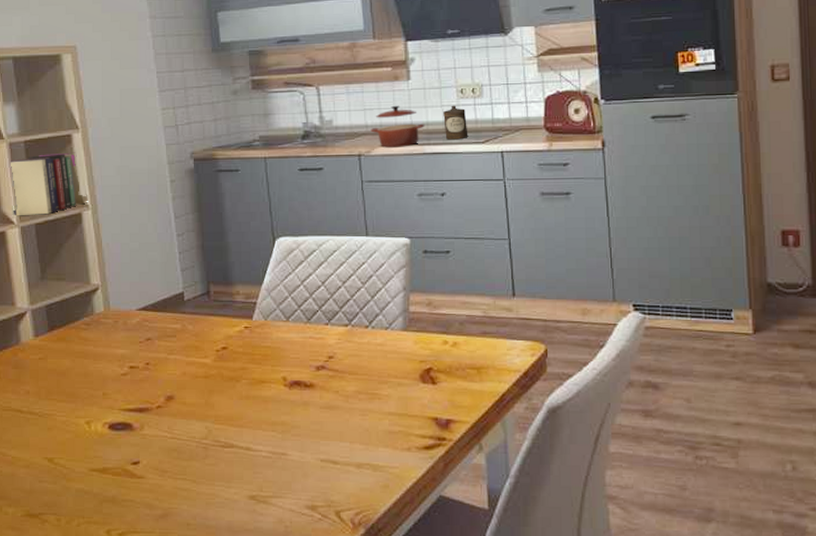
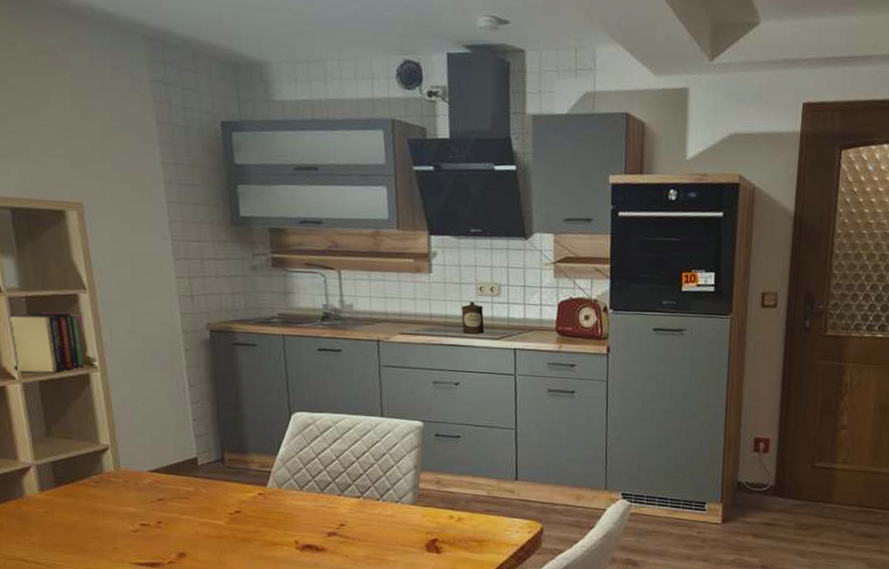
saucepan: present [370,105,425,149] -> none [390,296,444,337]

